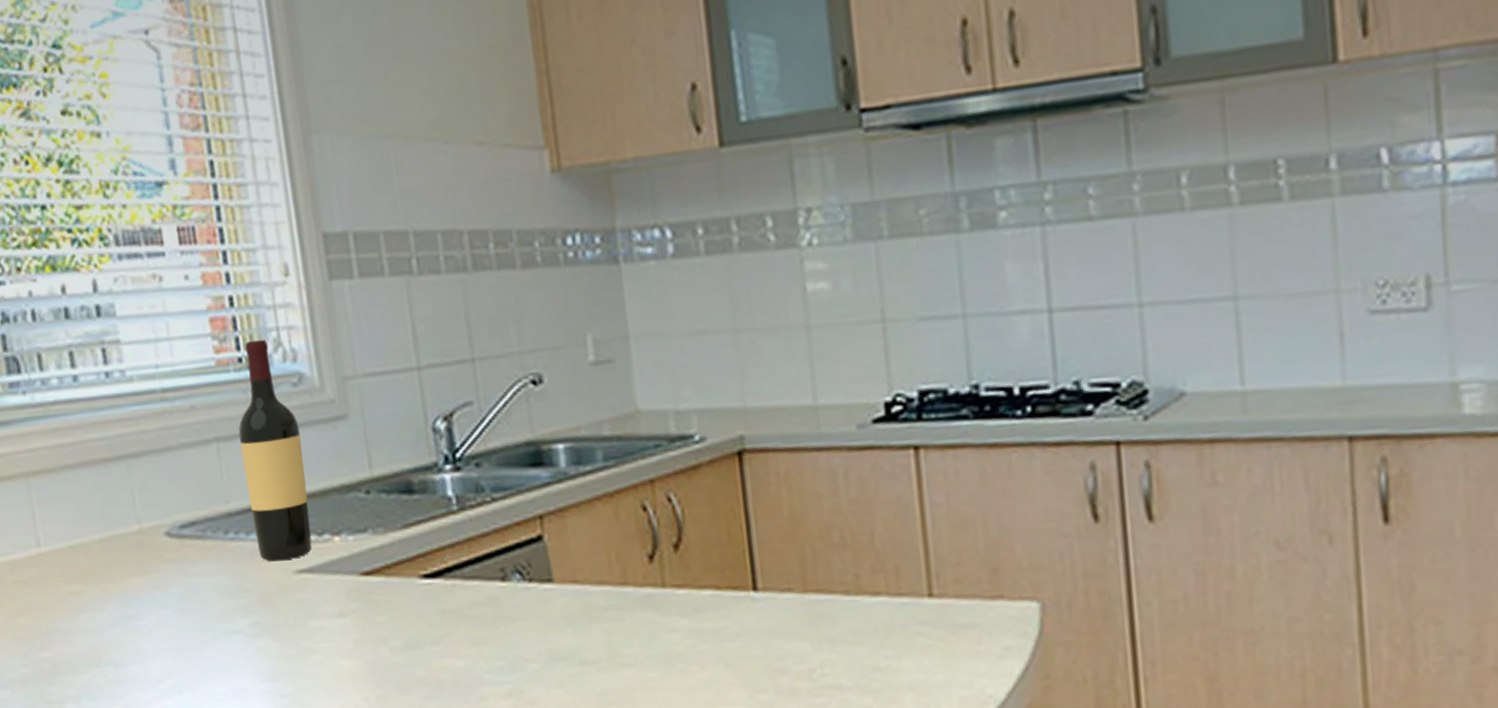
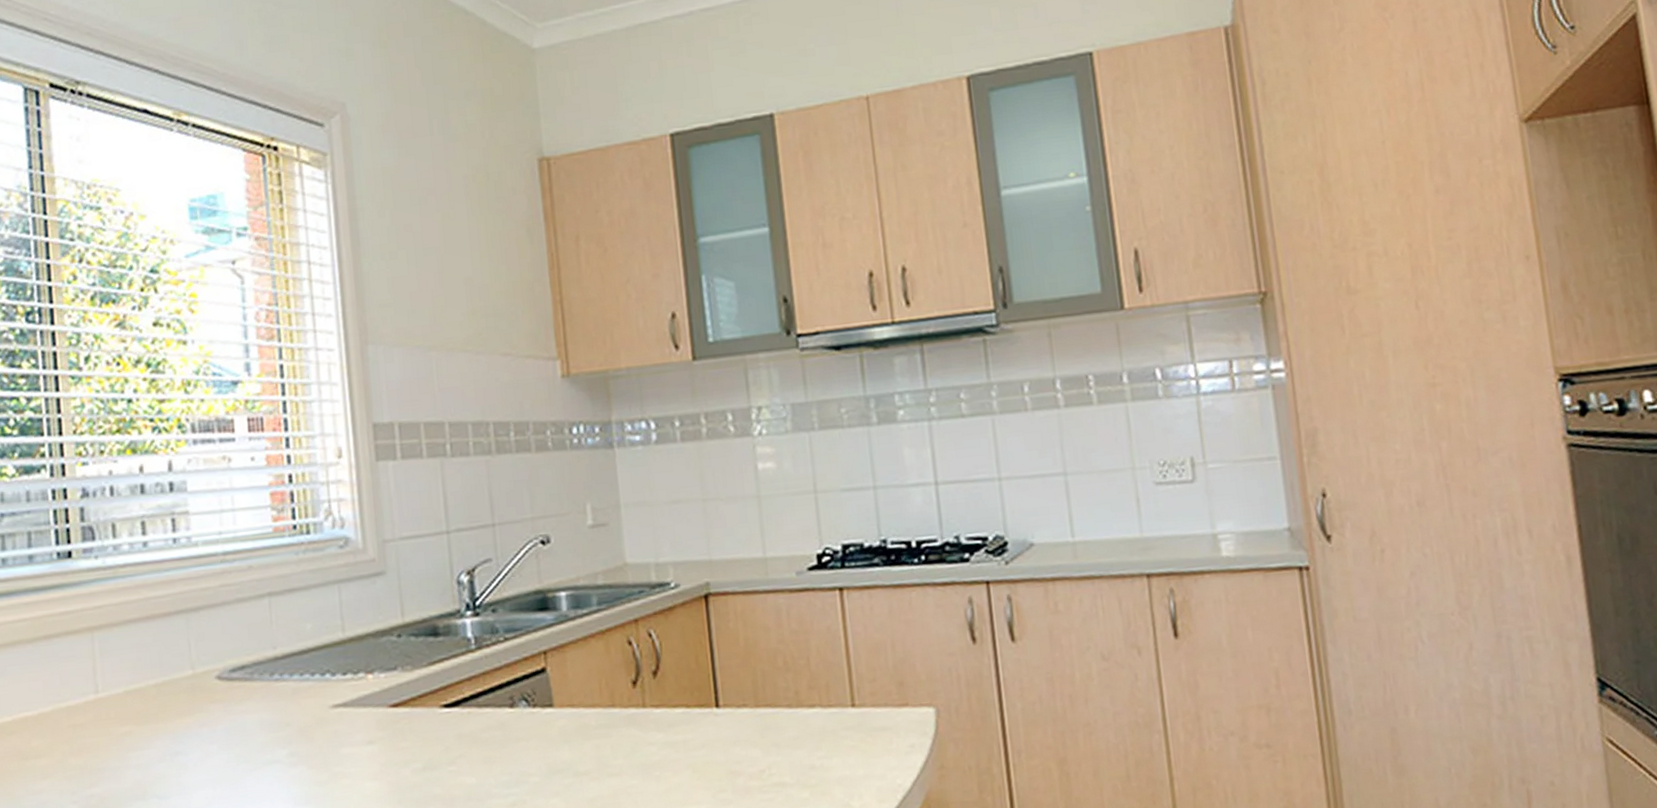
wine bottle: present [238,339,313,562] -> none [289,509,348,698]

